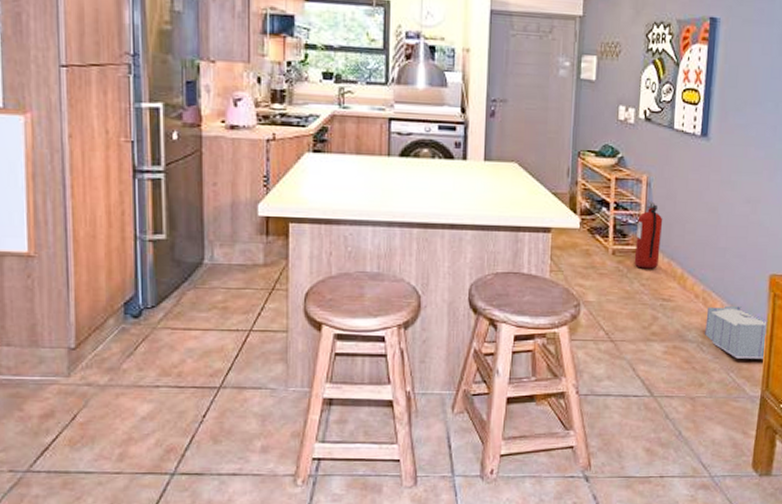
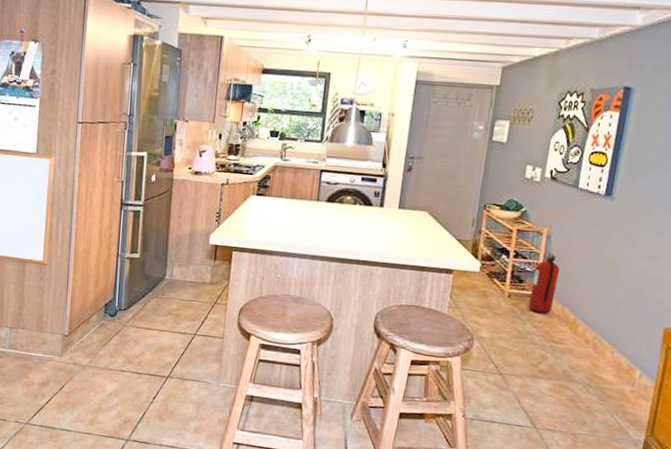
storage bin: present [705,306,769,359] -> none [592,353,659,406]

